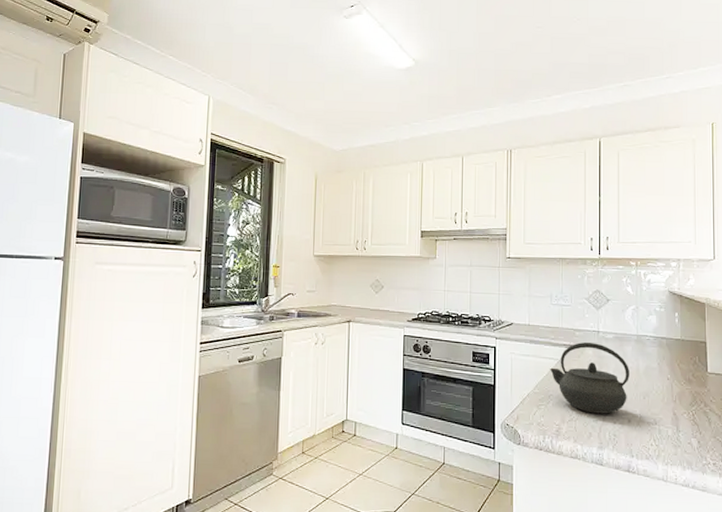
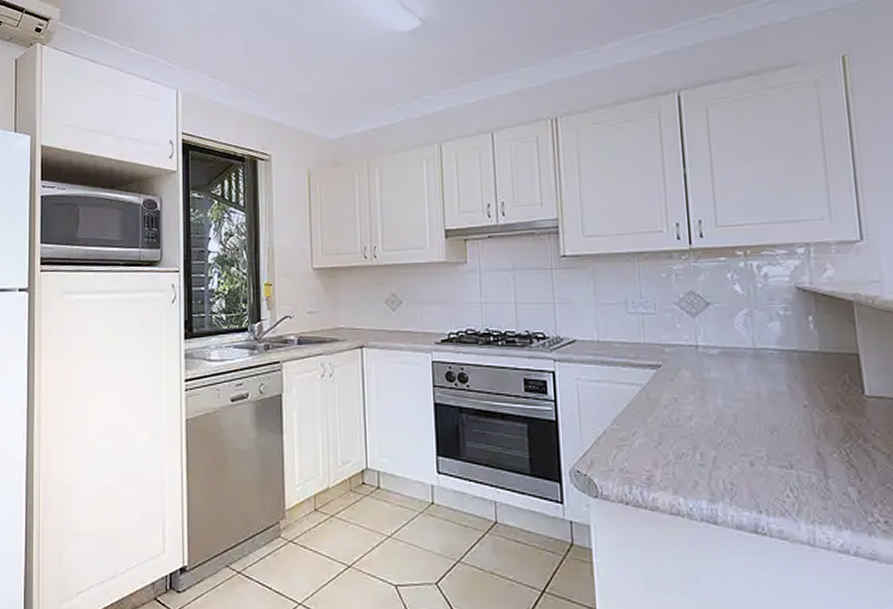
kettle: present [550,342,629,414] -> none [632,361,747,456]

